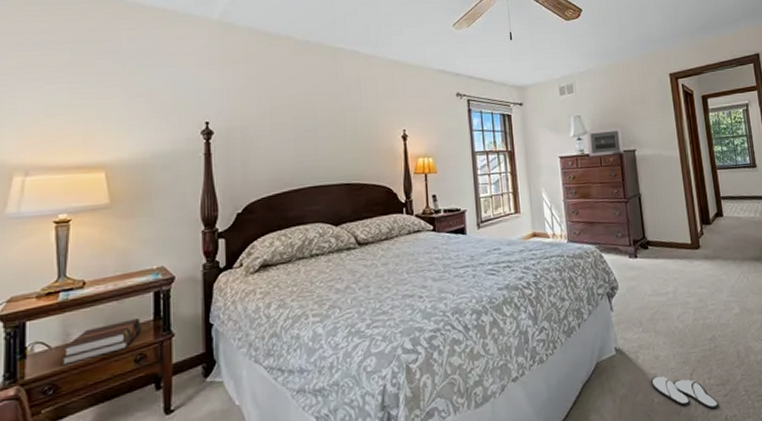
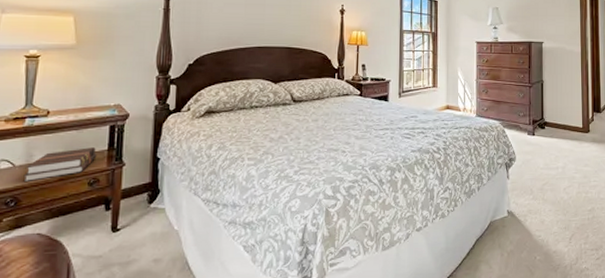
picture frame: present [586,127,625,157] -> none [502,20,533,45]
slippers: present [651,376,719,410] -> none [536,237,591,270]

